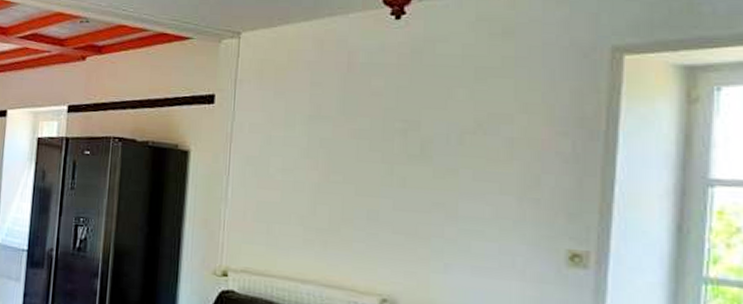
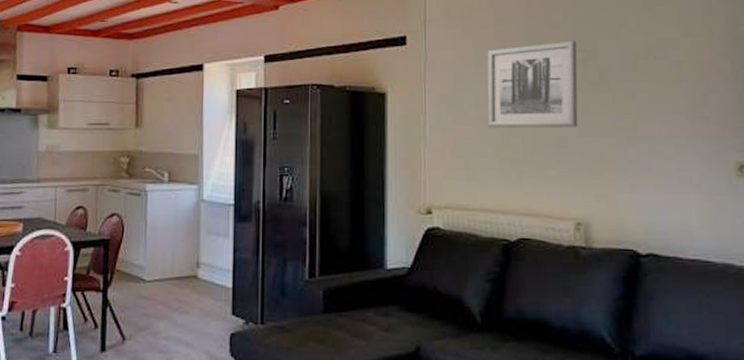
wall art: none [294,109,399,200] -> present [487,40,578,129]

